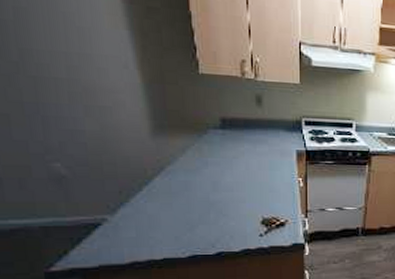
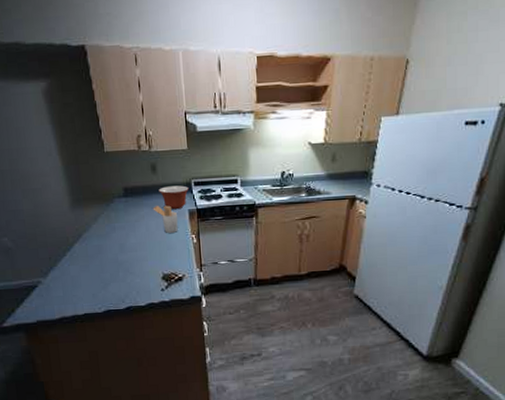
utensil holder: none [255,143,283,174] -> present [152,205,178,233]
mixing bowl: none [263,122,298,148] -> present [159,185,189,209]

